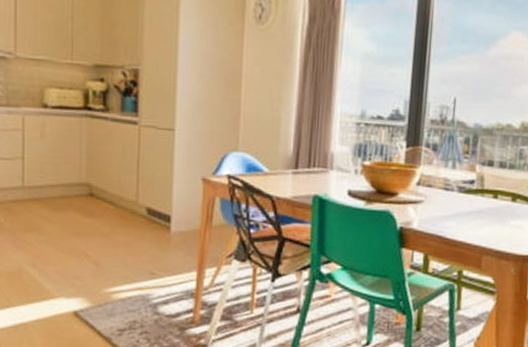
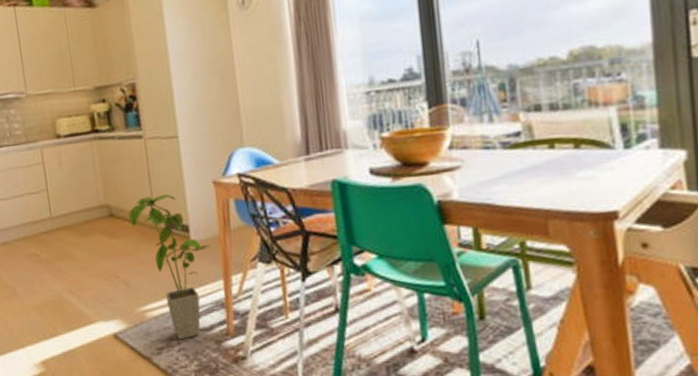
house plant: none [110,182,190,324] -> present [129,193,211,340]

